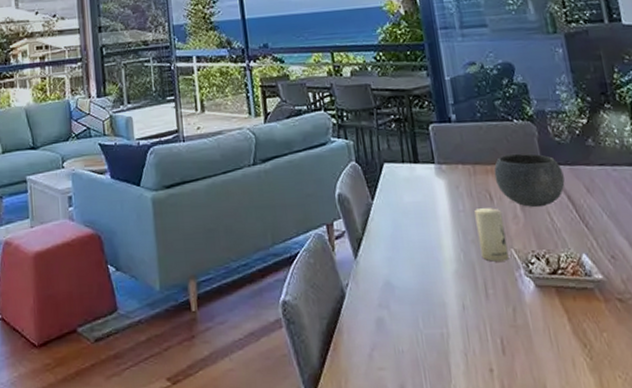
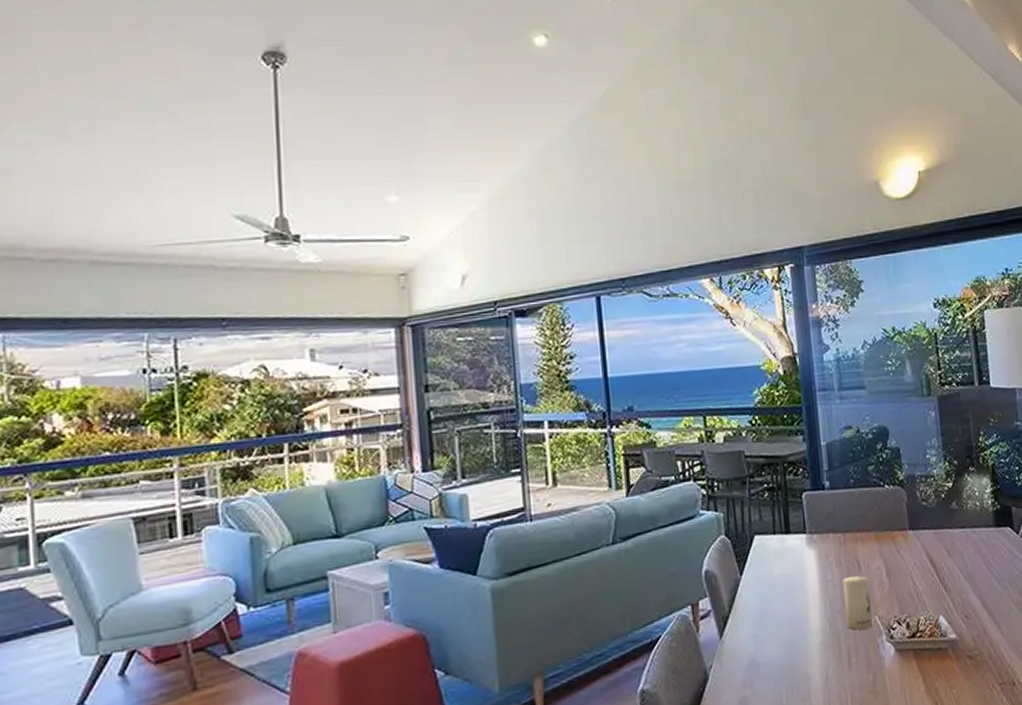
bowl: present [494,153,565,208] -> none [863,519,929,573]

